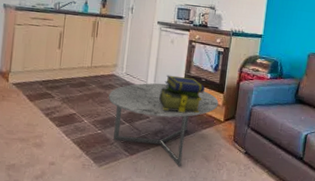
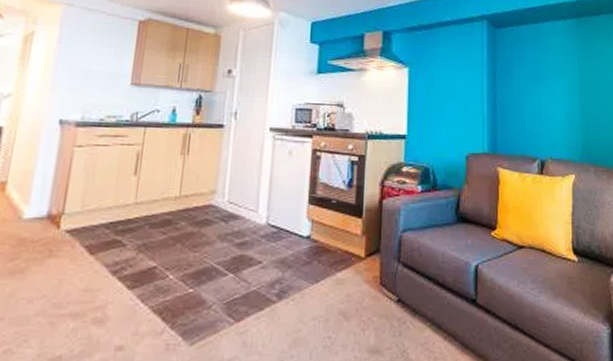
coffee table: present [108,83,219,167] -> none [204,211,356,332]
stack of books: present [159,75,205,113] -> none [275,199,337,251]

